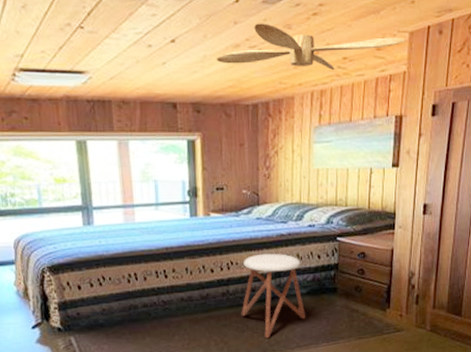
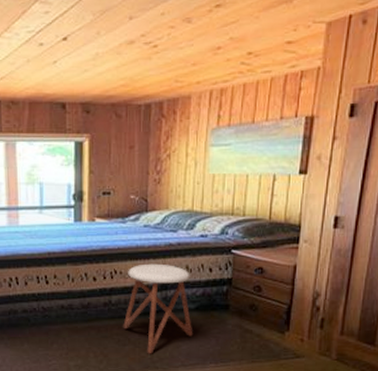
ceiling fan: present [216,23,406,70] -> none [108,17,322,66]

